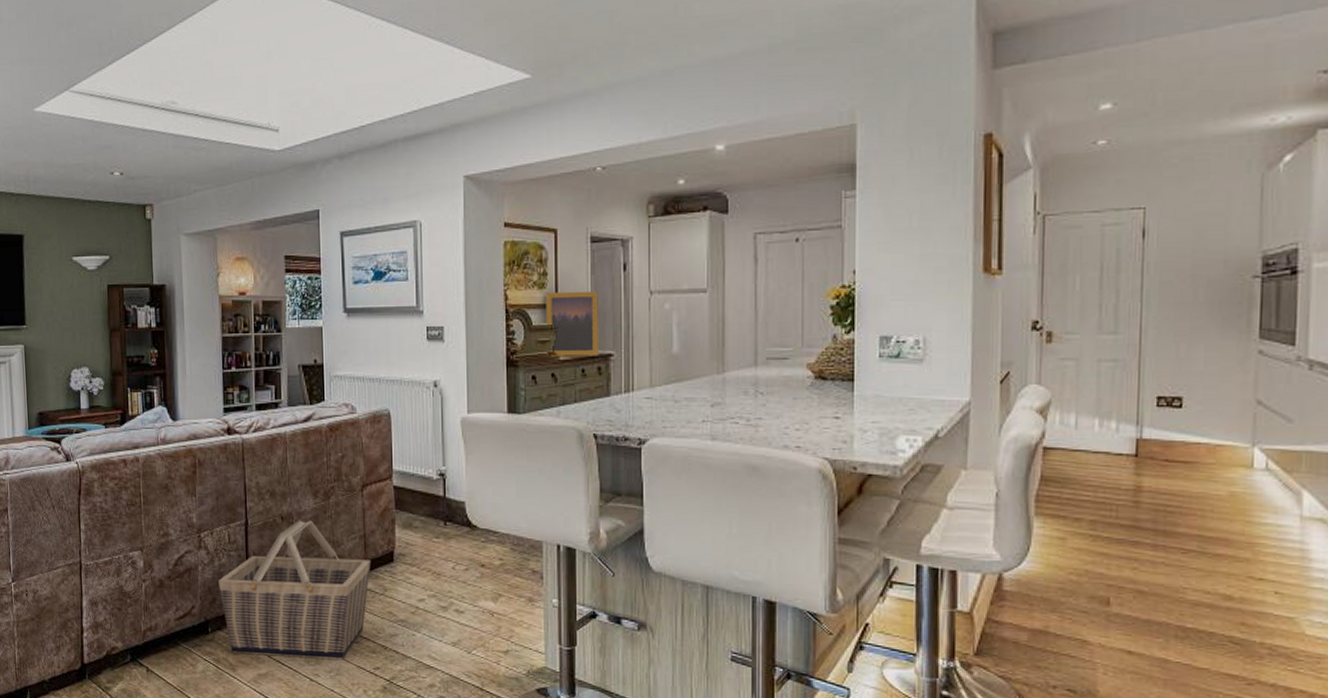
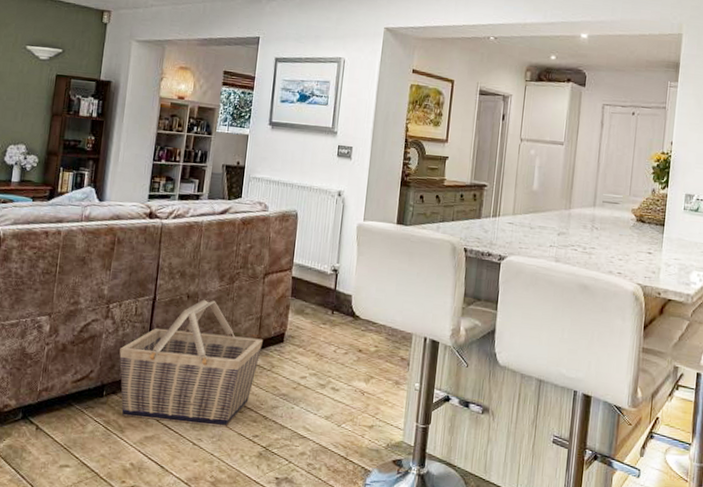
picture frame: present [546,290,599,357] -> none [434,130,481,185]

